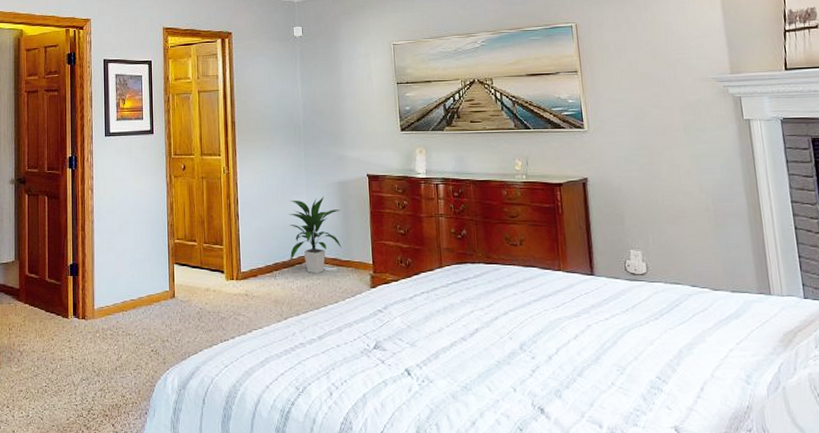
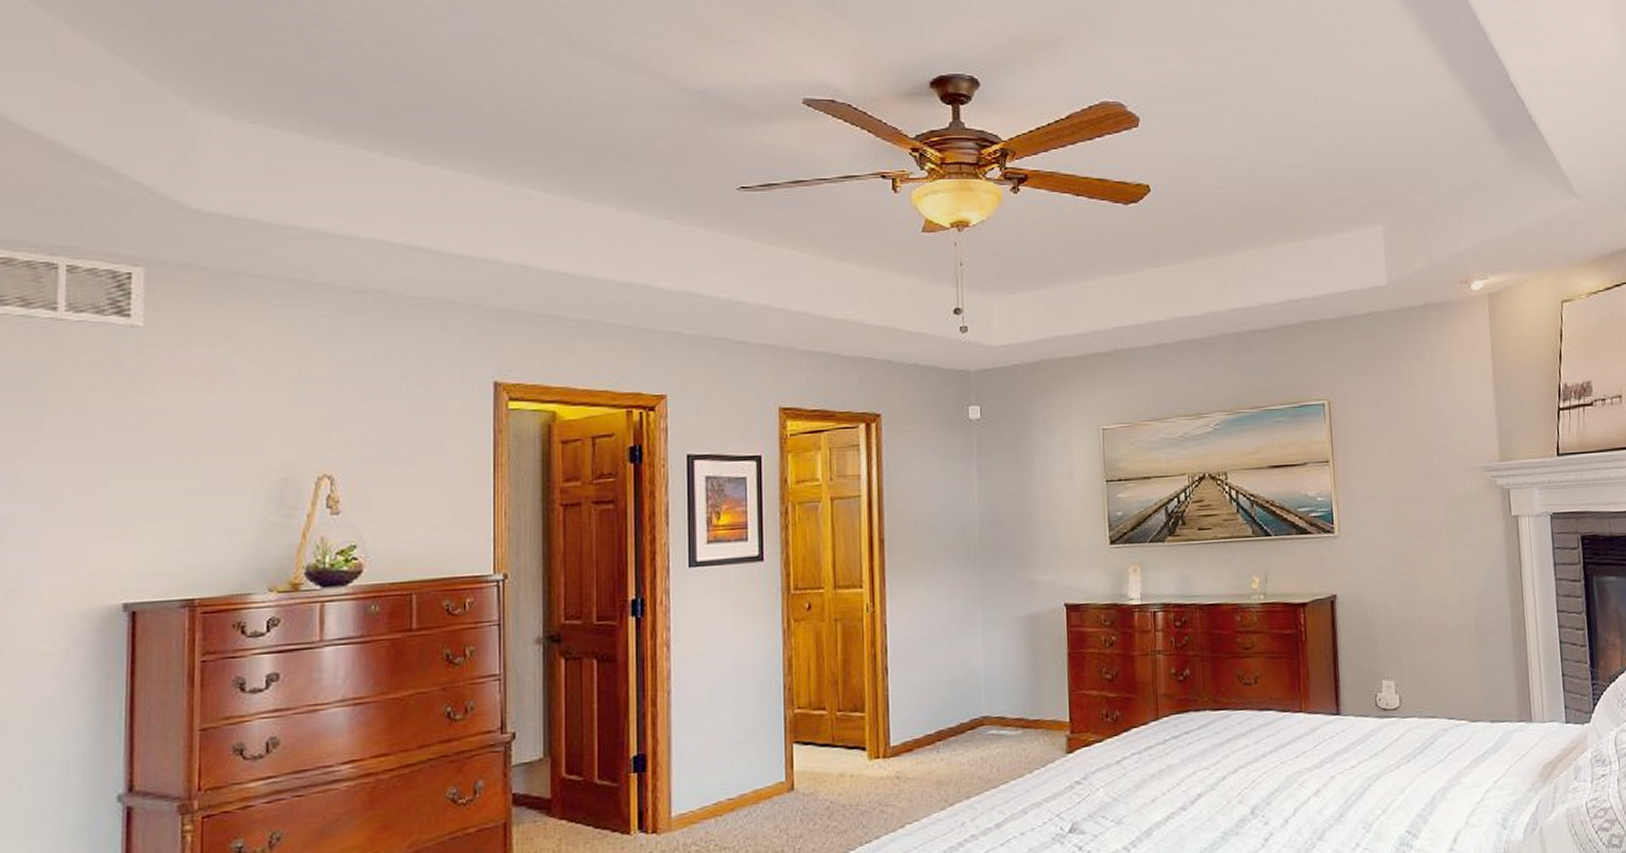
indoor plant: present [288,197,342,274] -> none [958,637,1029,742]

